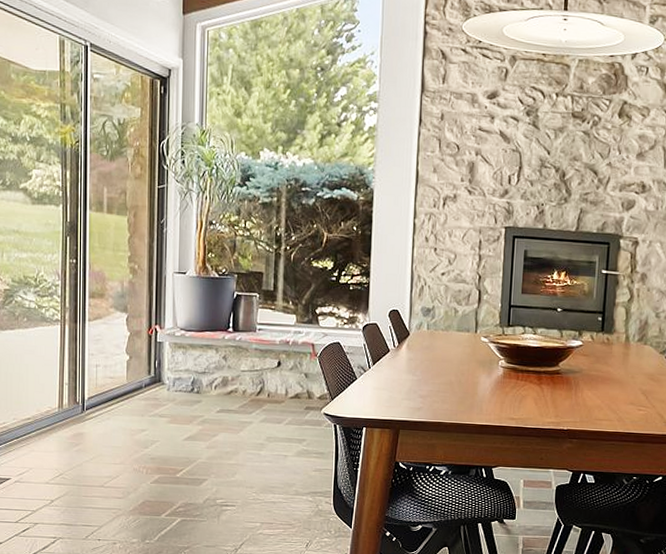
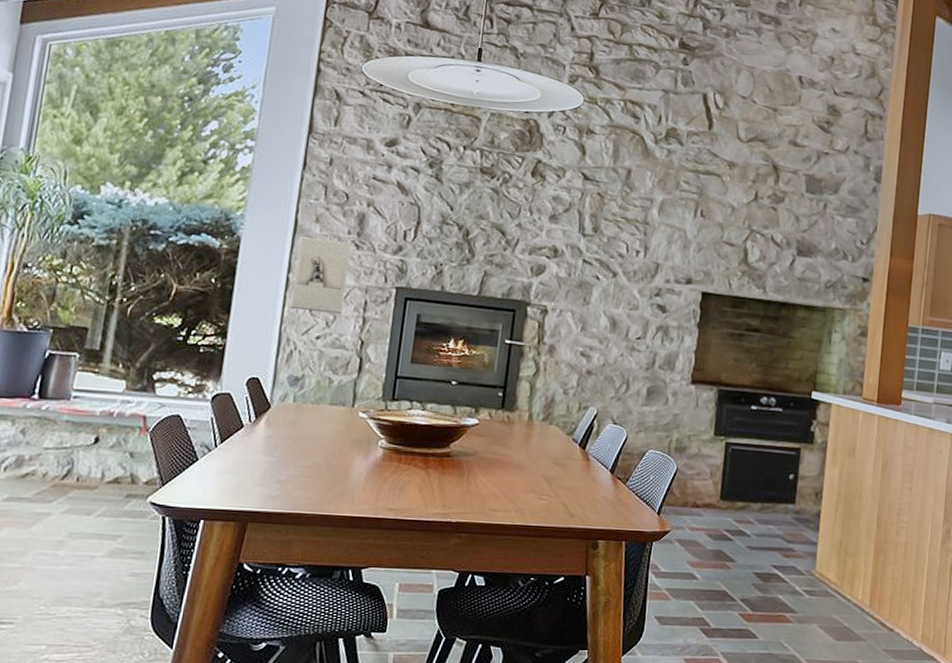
wall sculpture: none [418,185,465,253] -> present [290,235,352,315]

